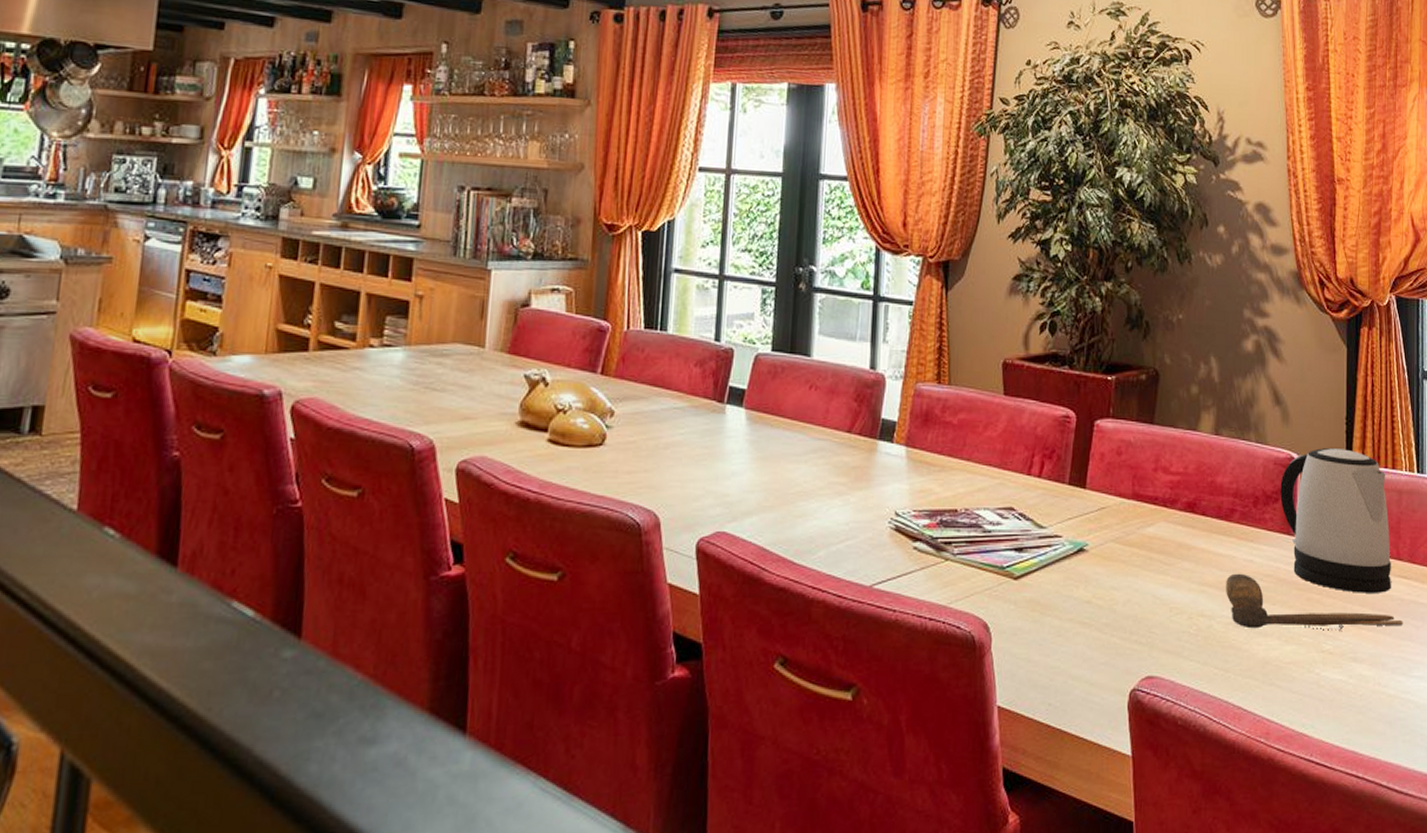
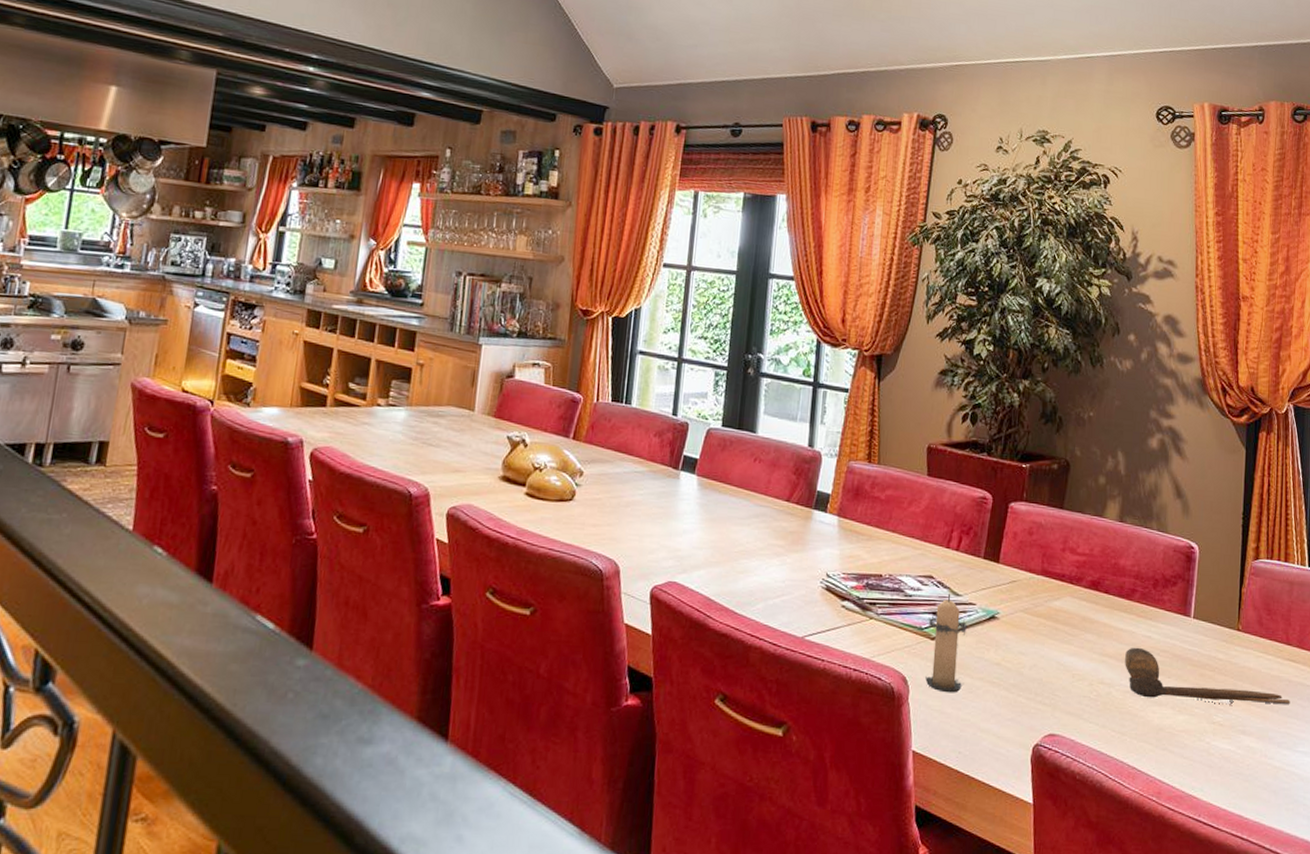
candle: none [1009,525,1054,638] -> present [925,593,968,693]
kettle: present [1280,447,1391,593] -> none [1178,539,1281,674]

